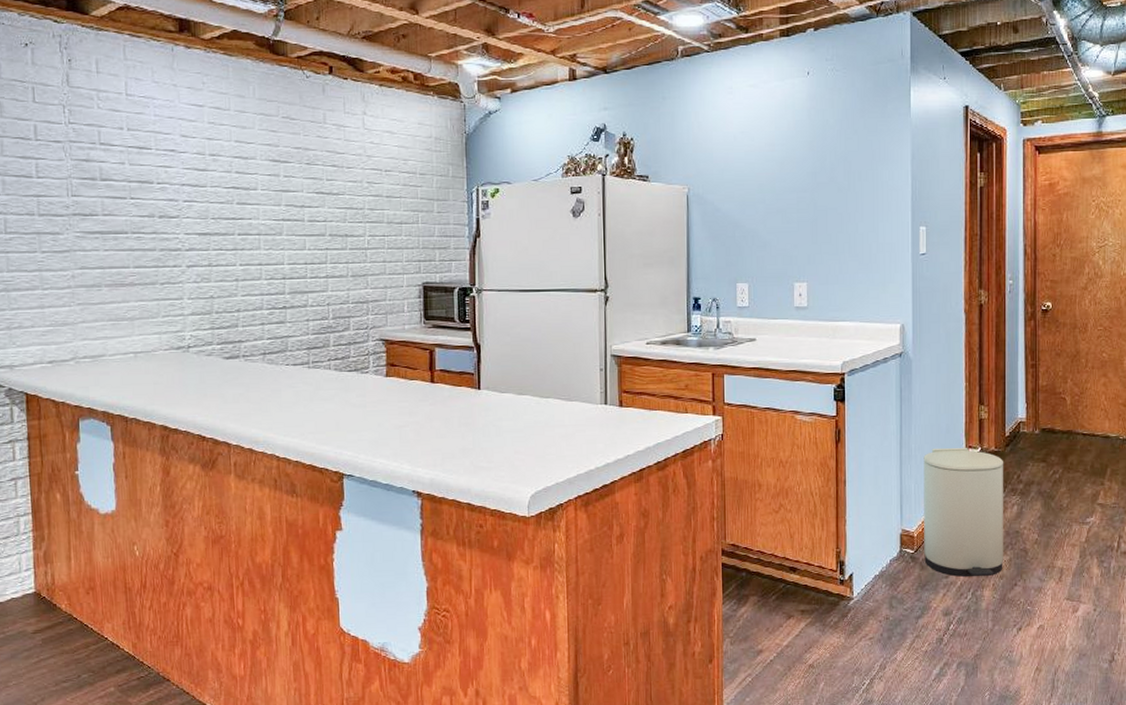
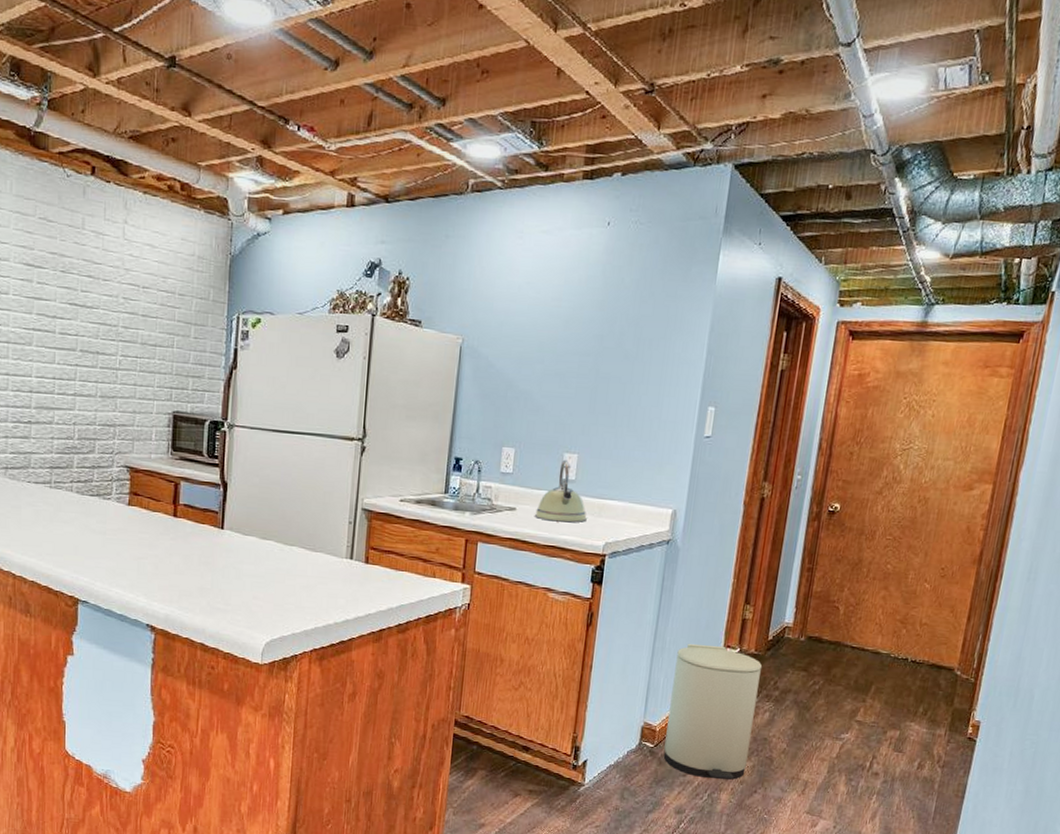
kettle: none [774,288,823,347] -> present [535,459,587,523]

